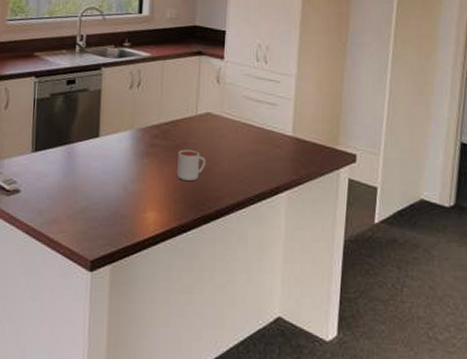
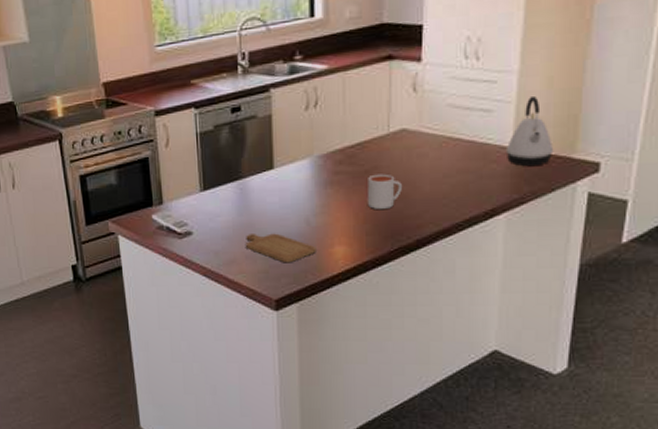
chopping board: none [68,195,131,225] -> present [246,233,316,263]
kettle: none [287,97,323,154] -> present [505,97,554,167]

